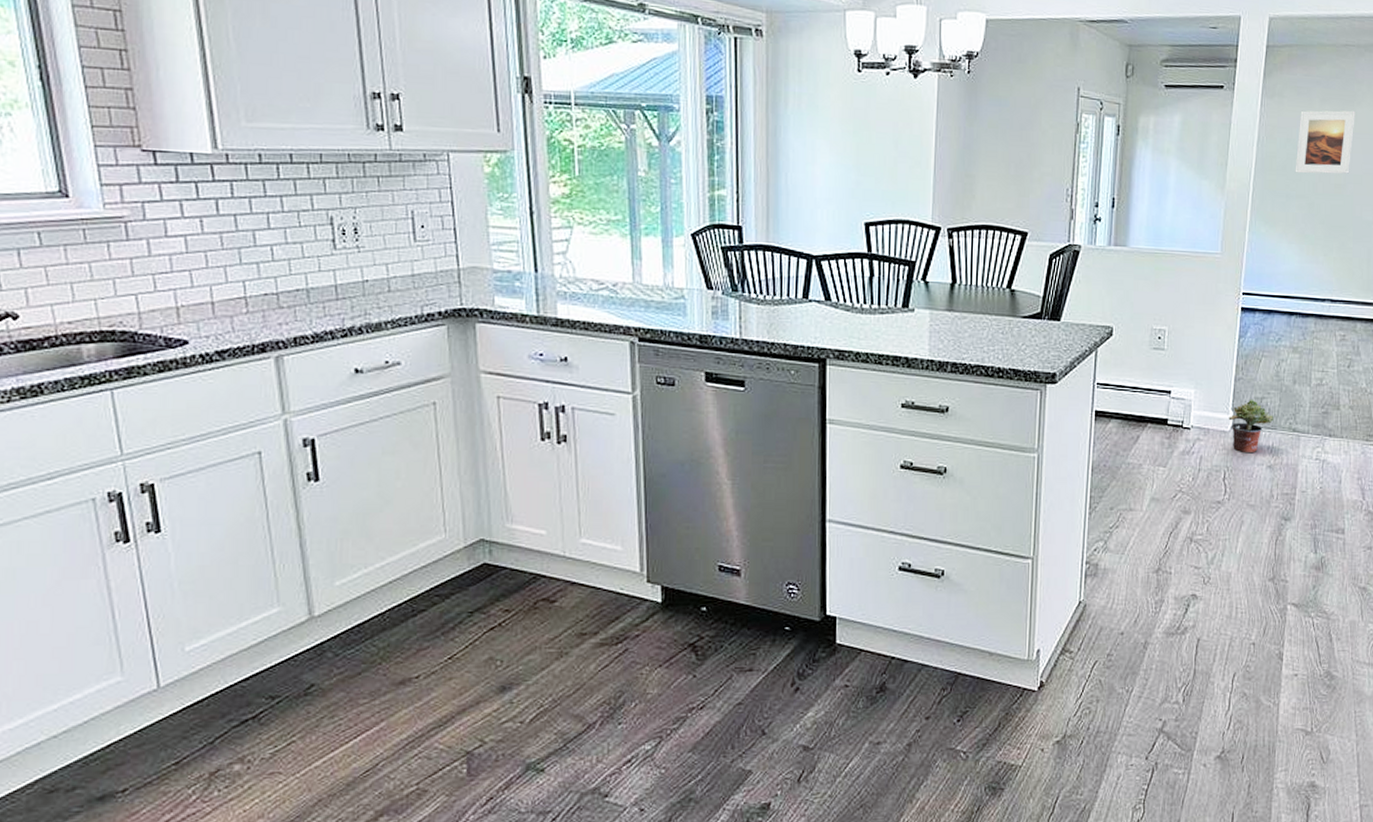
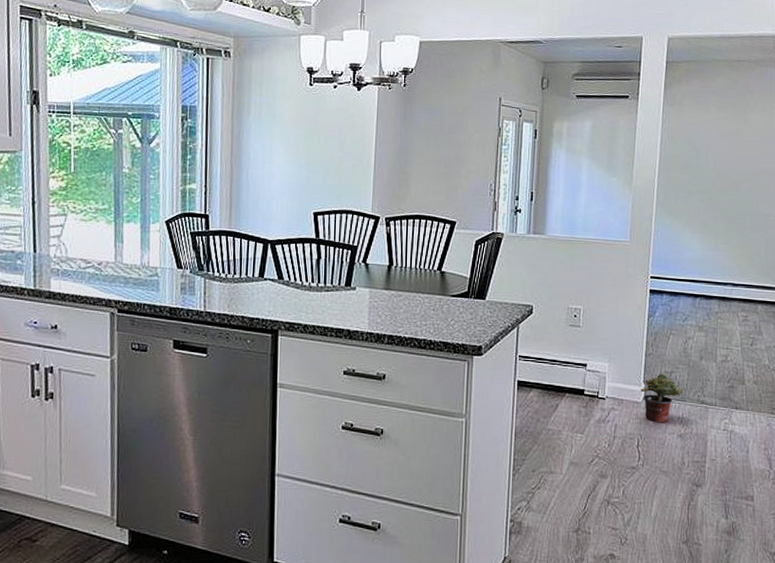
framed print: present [1295,110,1355,175] -> none [695,116,749,172]

